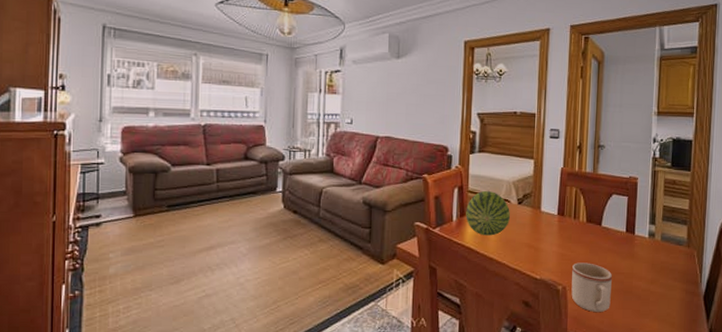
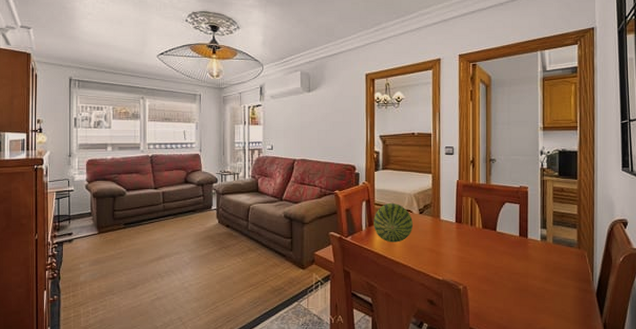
mug: present [571,262,612,313] -> none [472,264,508,310]

